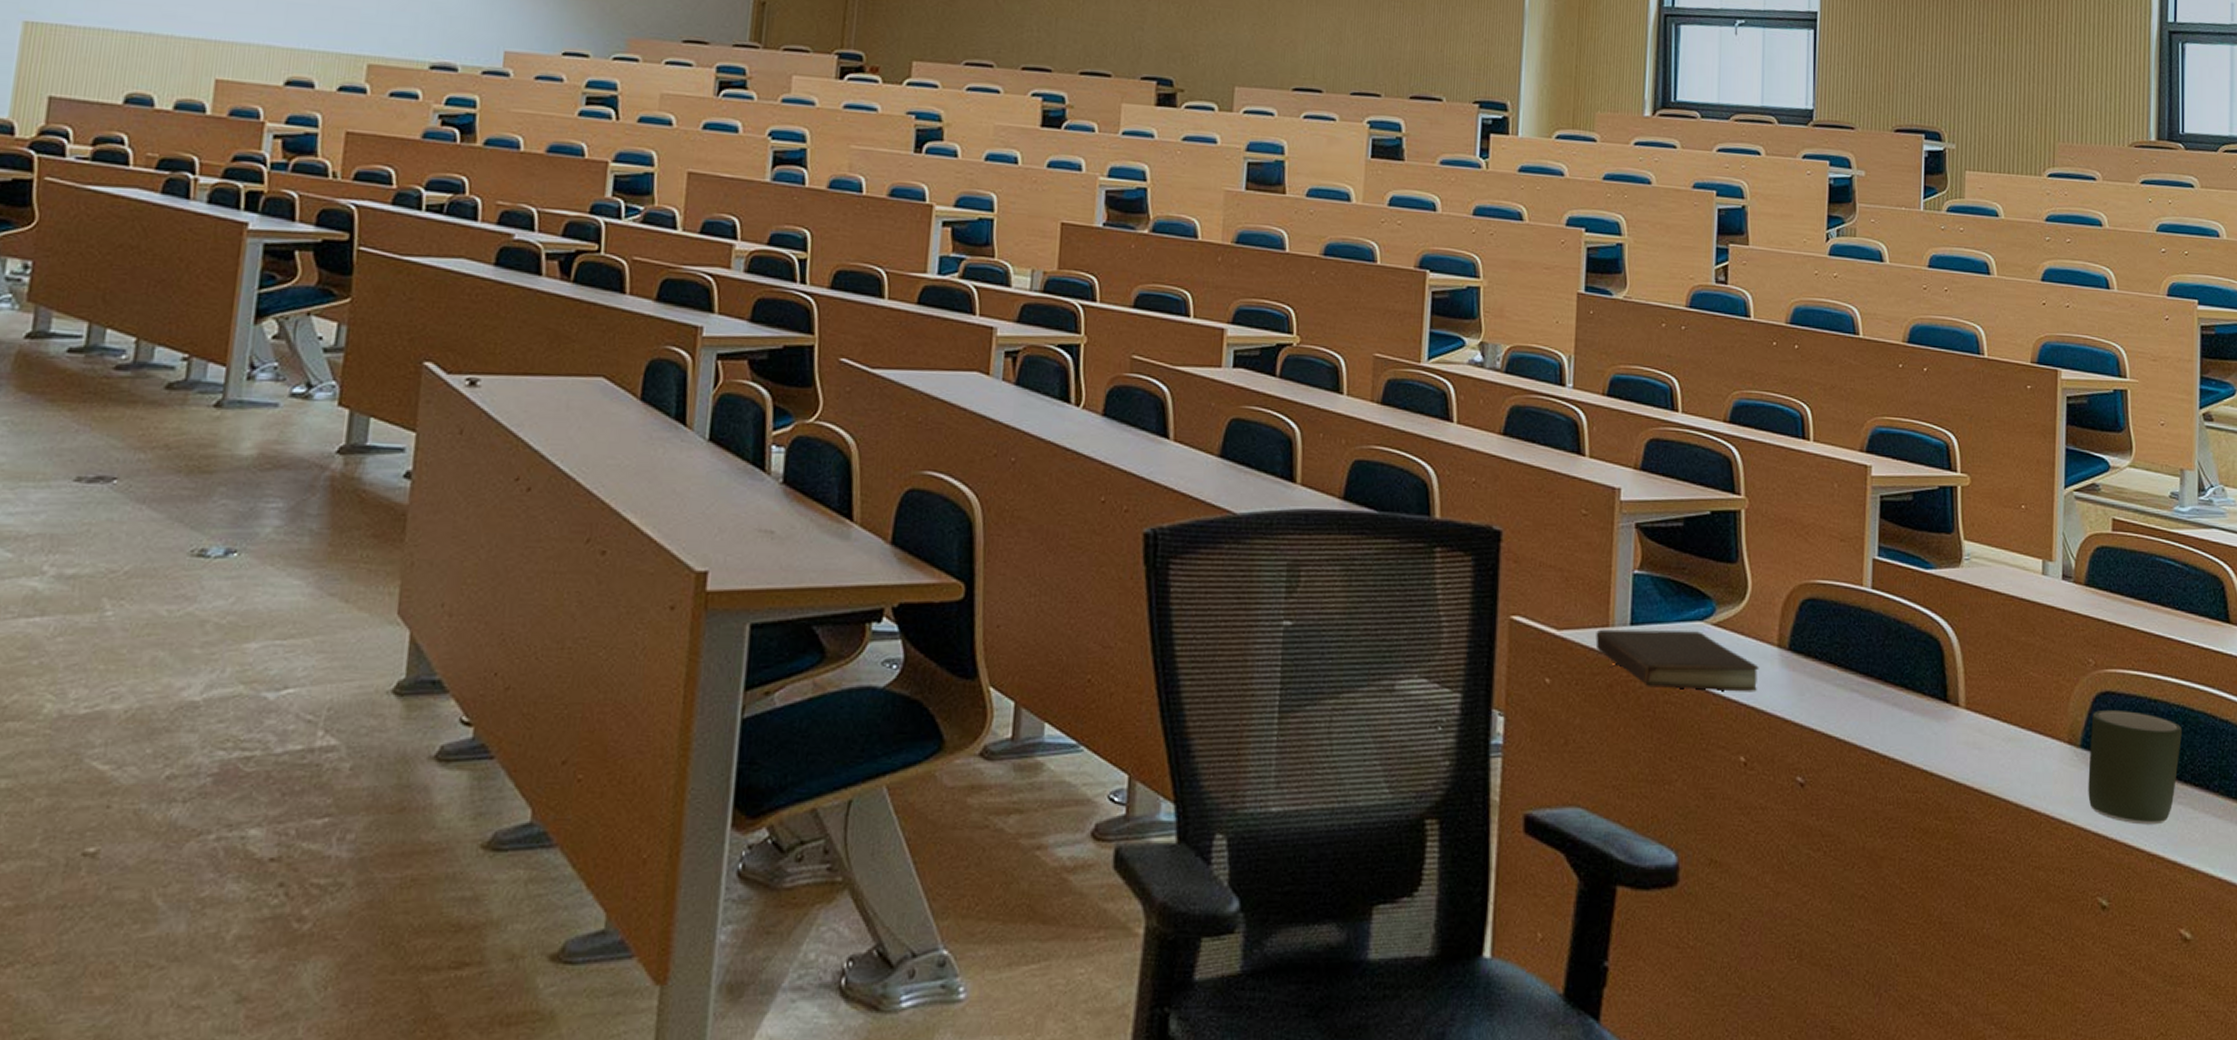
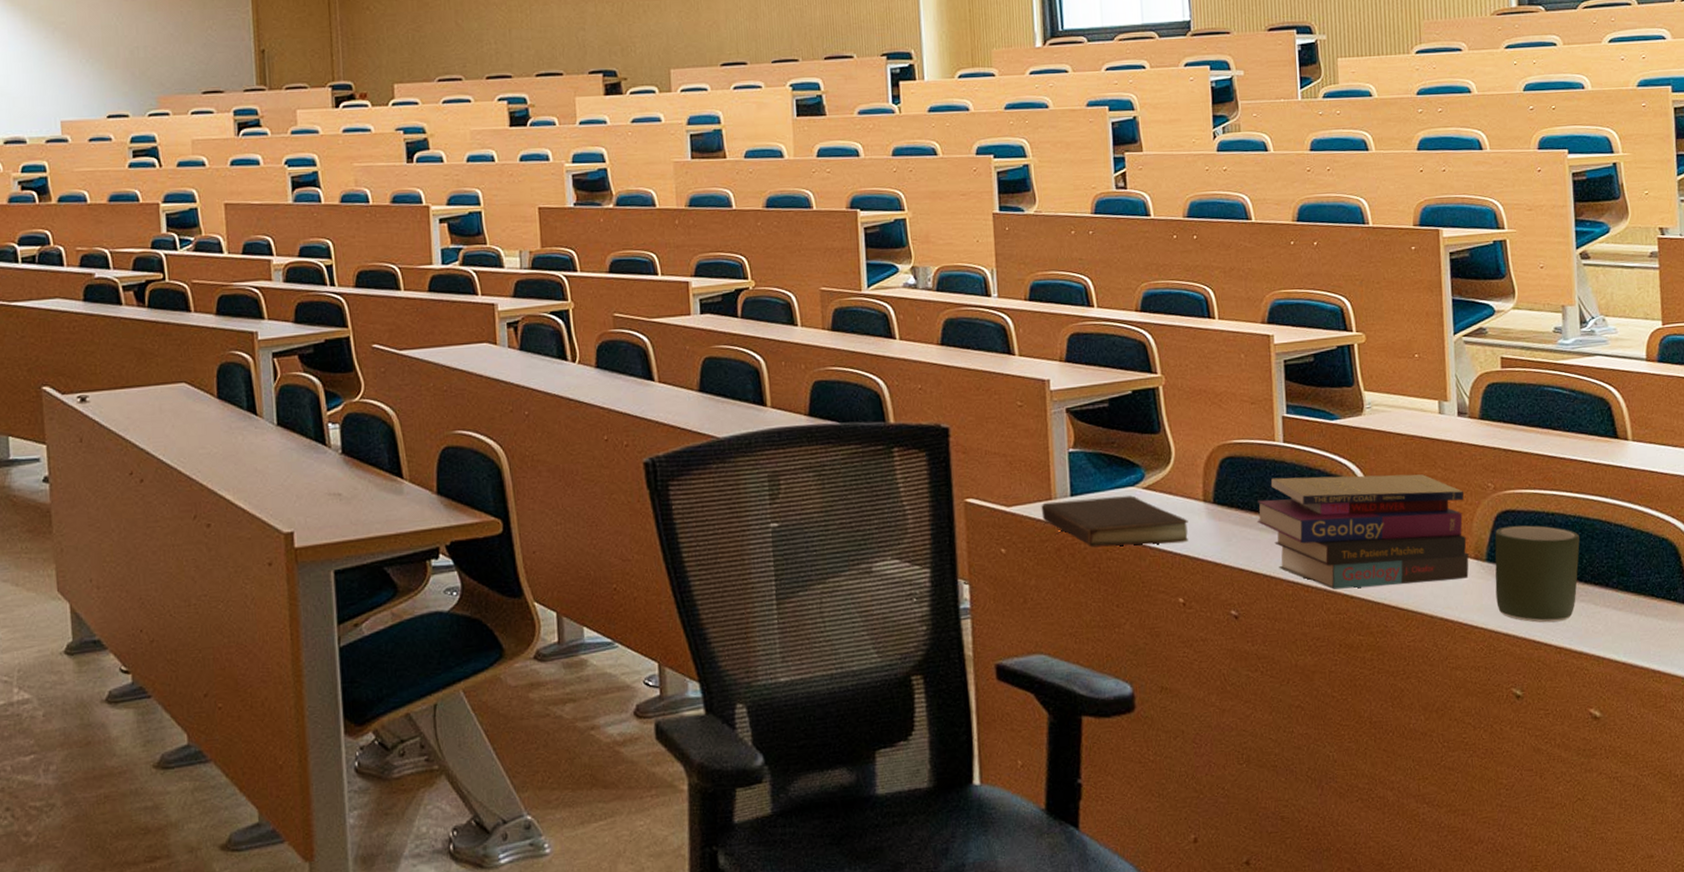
books: none [1834,628,2063,765] -> present [1257,474,1469,590]

